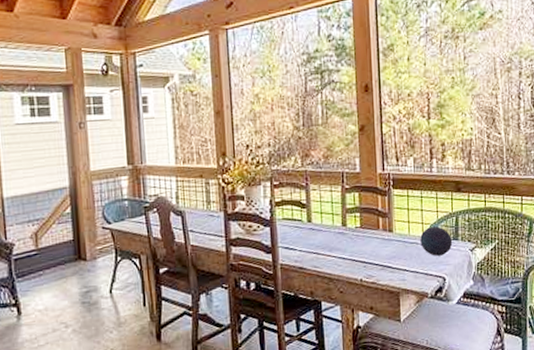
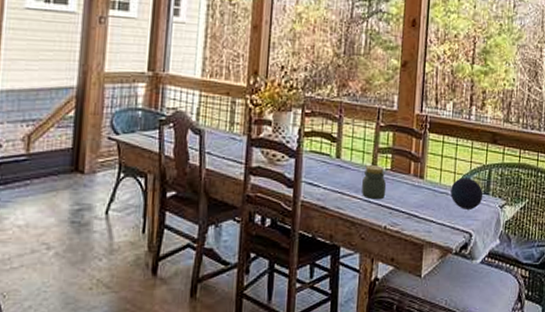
jar: none [335,225,359,256] -> present [362,165,387,200]

